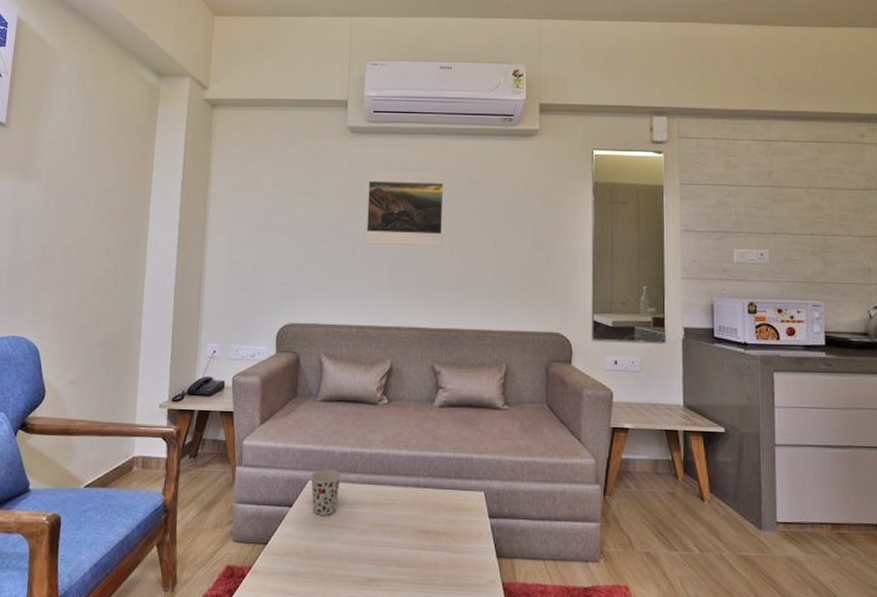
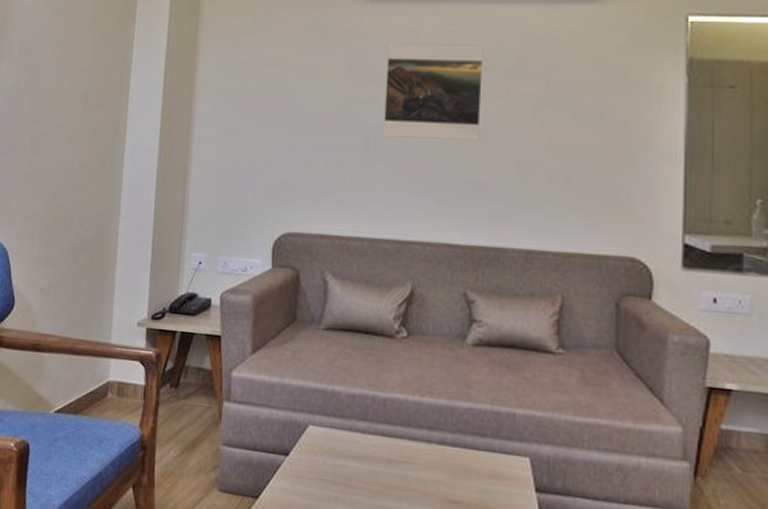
cup: present [310,469,341,516] -> none [310,412,348,470]

